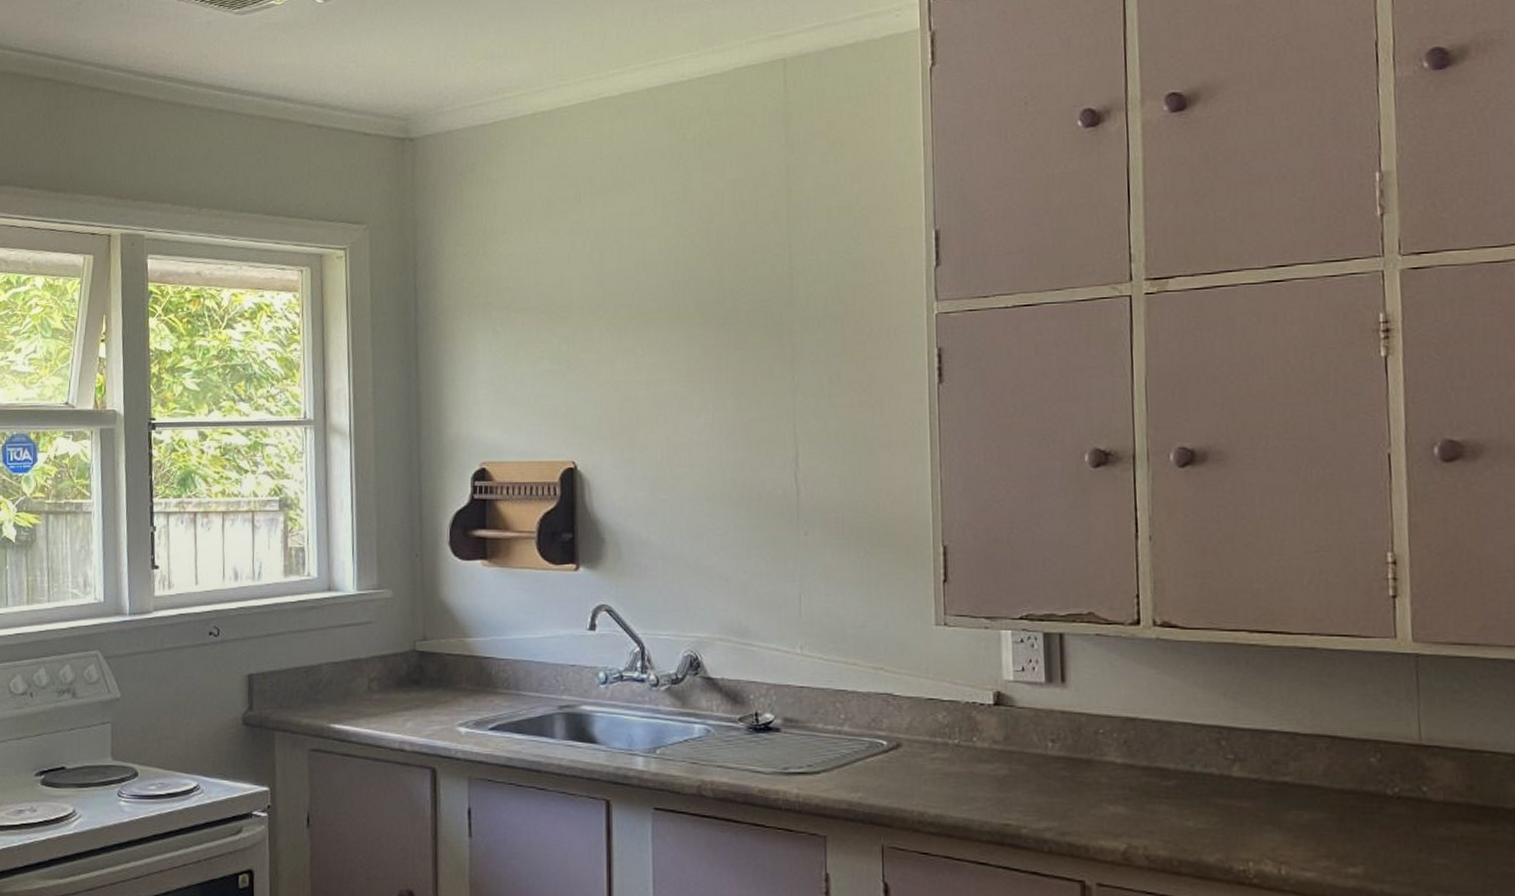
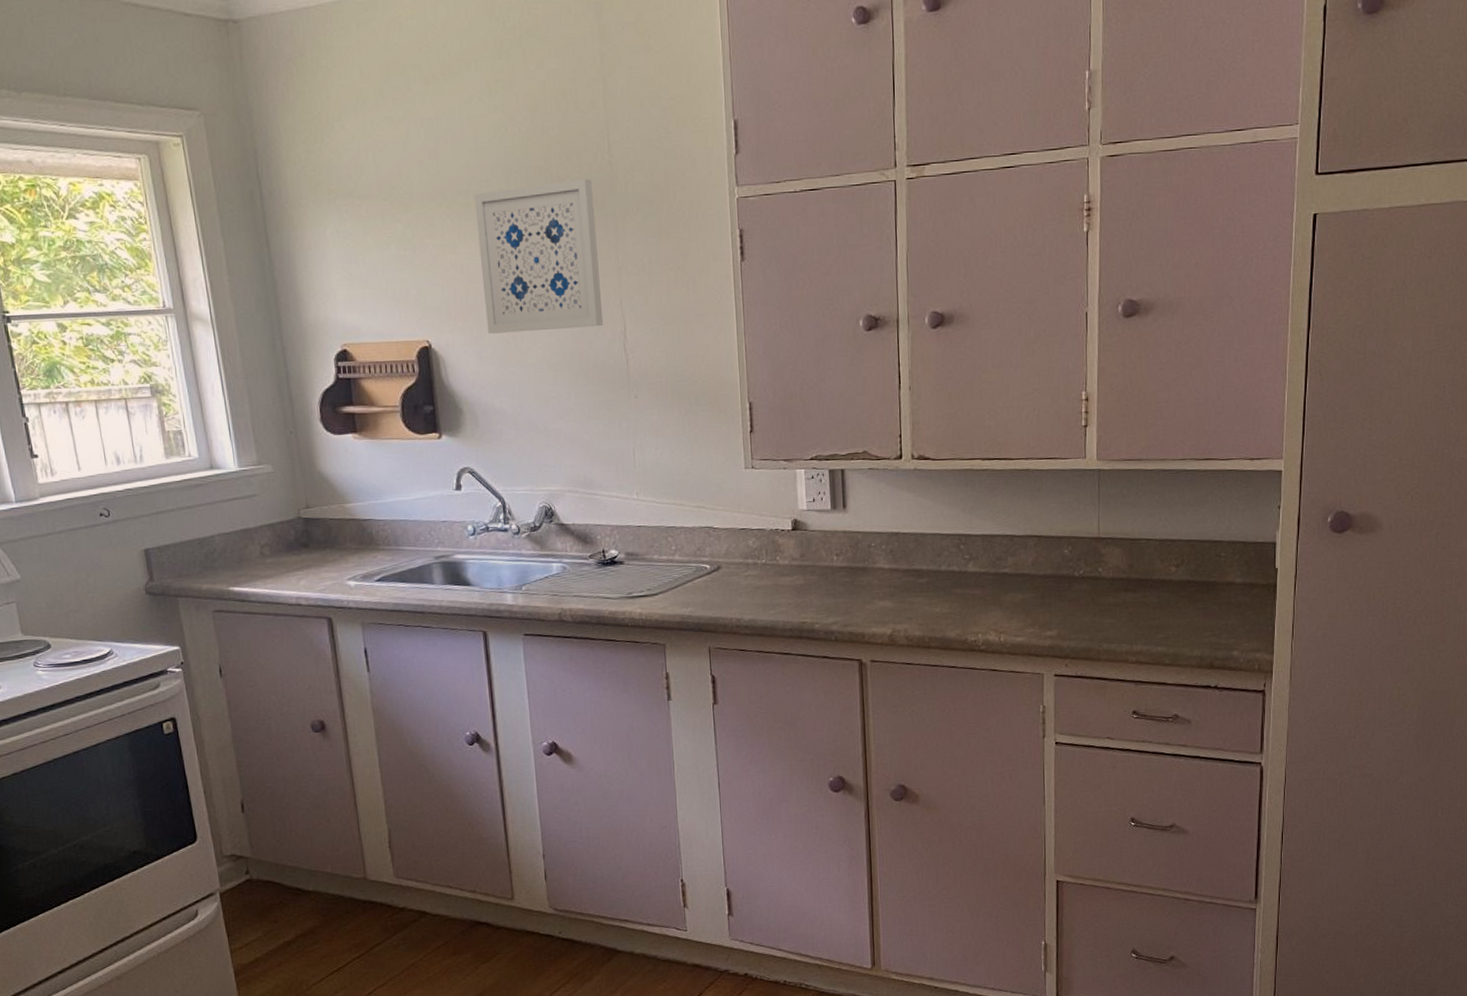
wall art: none [637,292,773,456] -> present [473,179,604,334]

